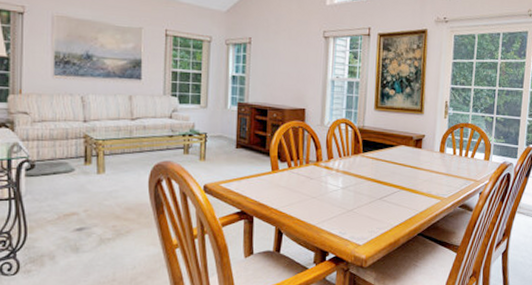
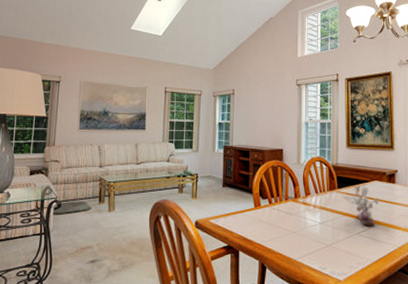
flower arrangement: none [367,148,404,192] -> present [342,184,378,227]

